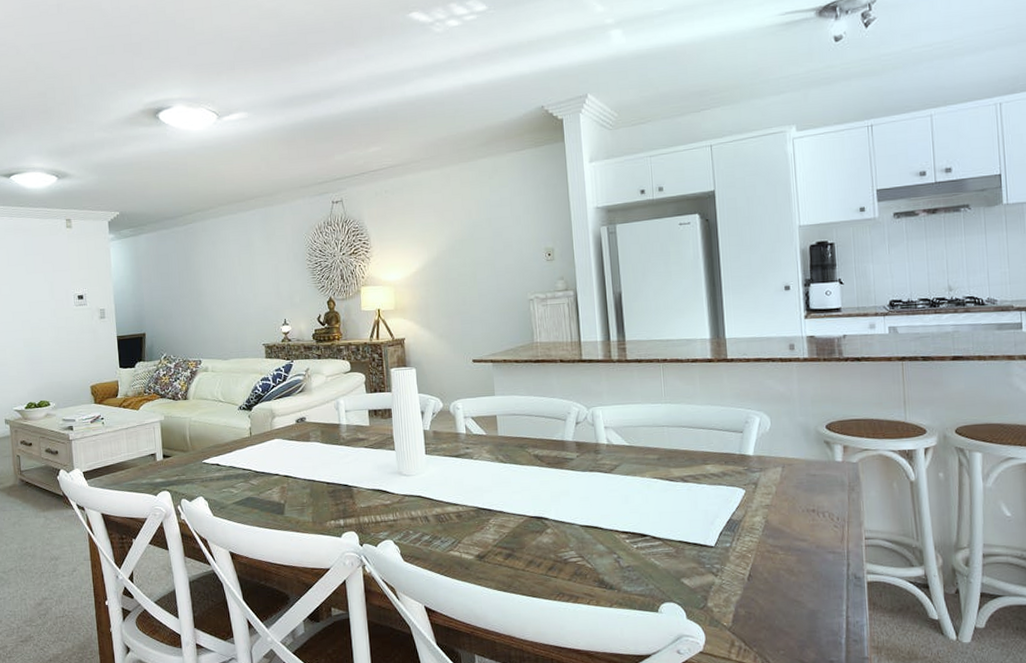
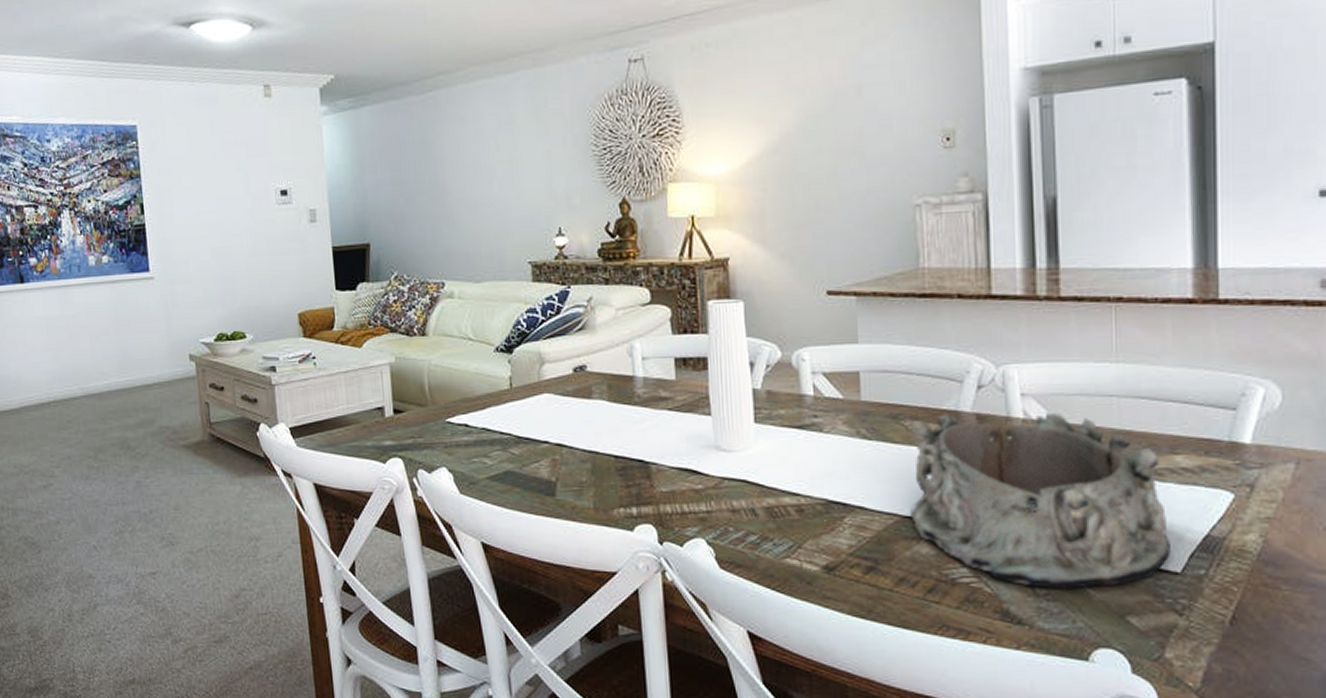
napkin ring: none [532,439,707,562] -> present [910,412,1171,589]

